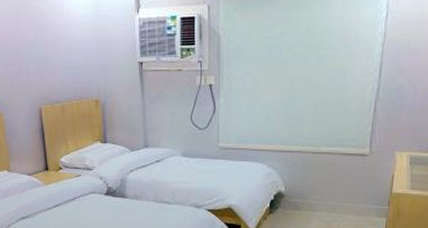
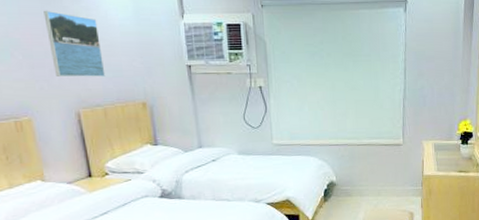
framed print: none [17,10,65,75] -> present [43,10,106,78]

